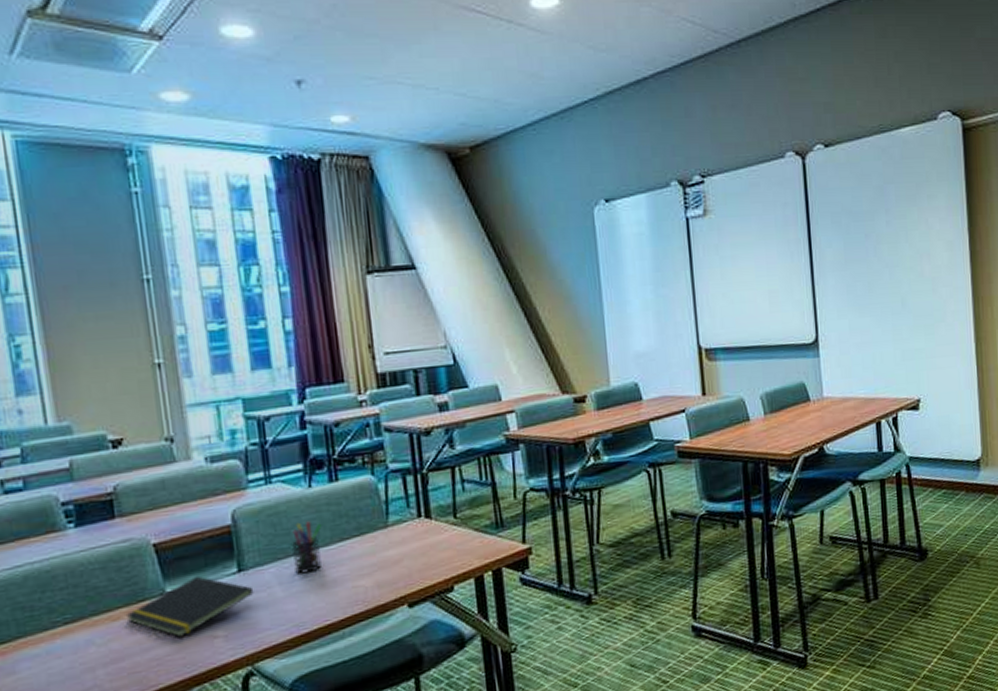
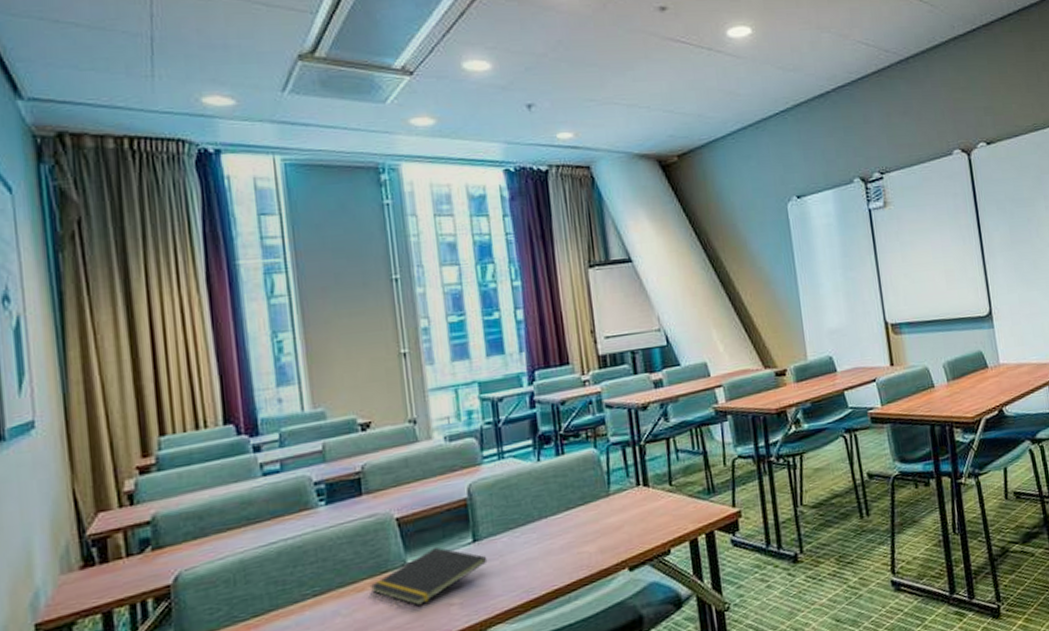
pen holder: present [292,521,322,574] -> none [522,492,550,542]

